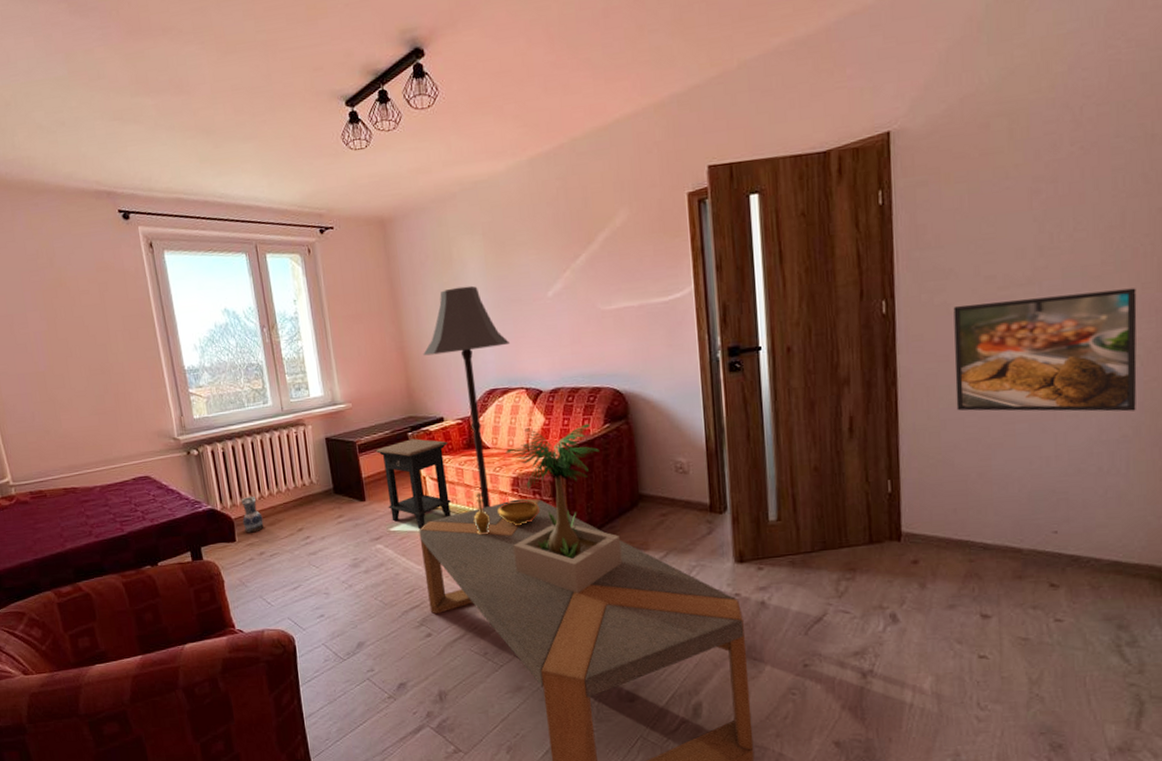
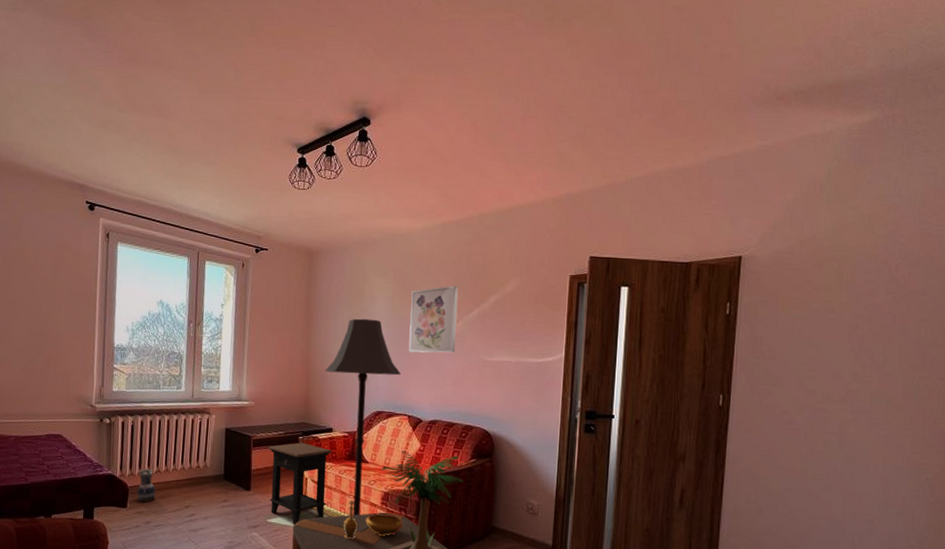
wall art: none [506,229,567,316] -> present [408,285,459,353]
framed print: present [953,288,1137,412] -> none [772,410,930,526]

